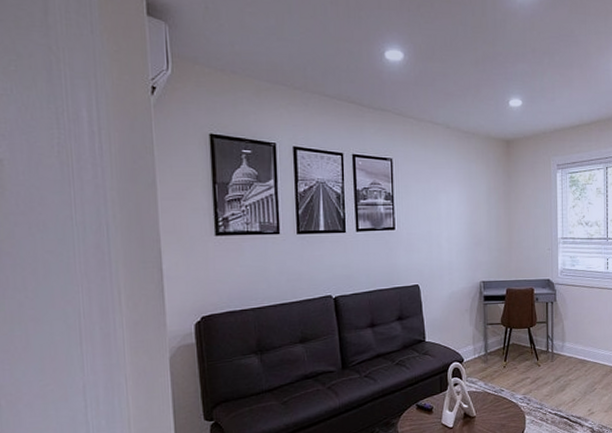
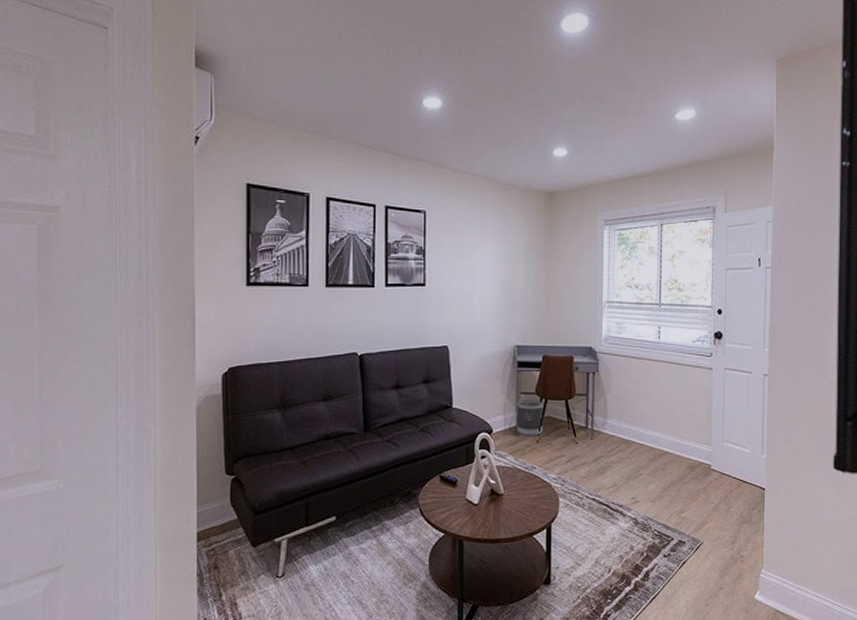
wastebasket: none [484,329,509,363] -> present [516,399,543,437]

